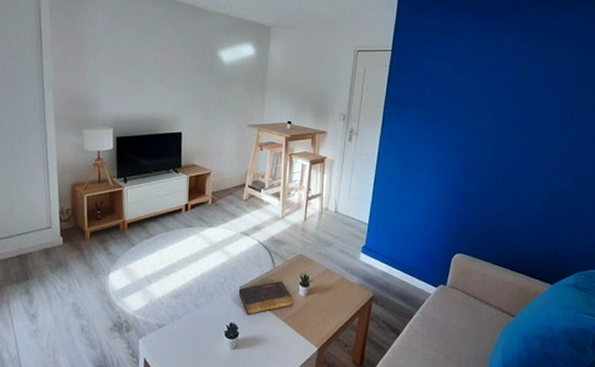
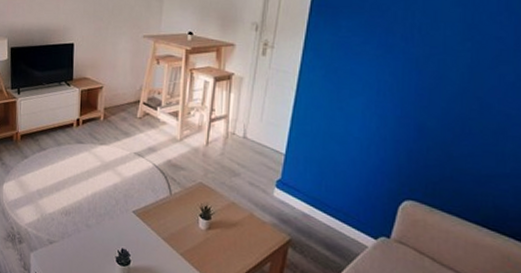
book: present [238,281,294,316] -> none [131,210,193,244]

